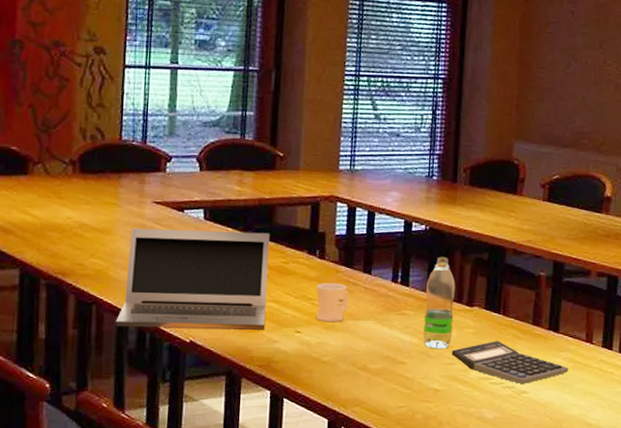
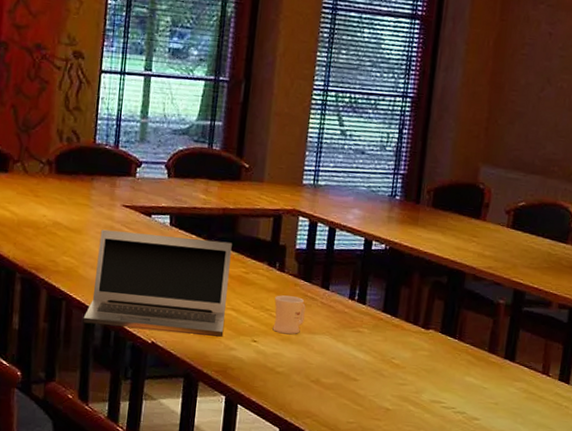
bottle: present [423,256,455,349] -> none [377,277,412,369]
calculator: present [451,341,569,385] -> none [404,365,523,411]

